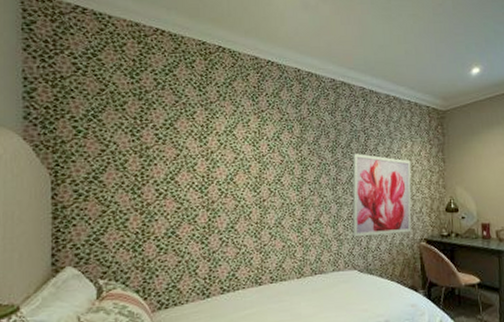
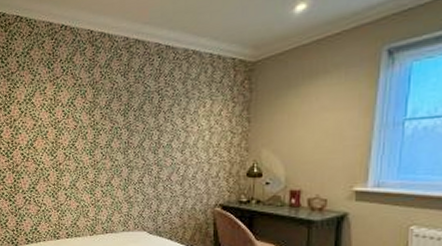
wall art: present [352,153,412,238] -> none [143,116,209,201]

